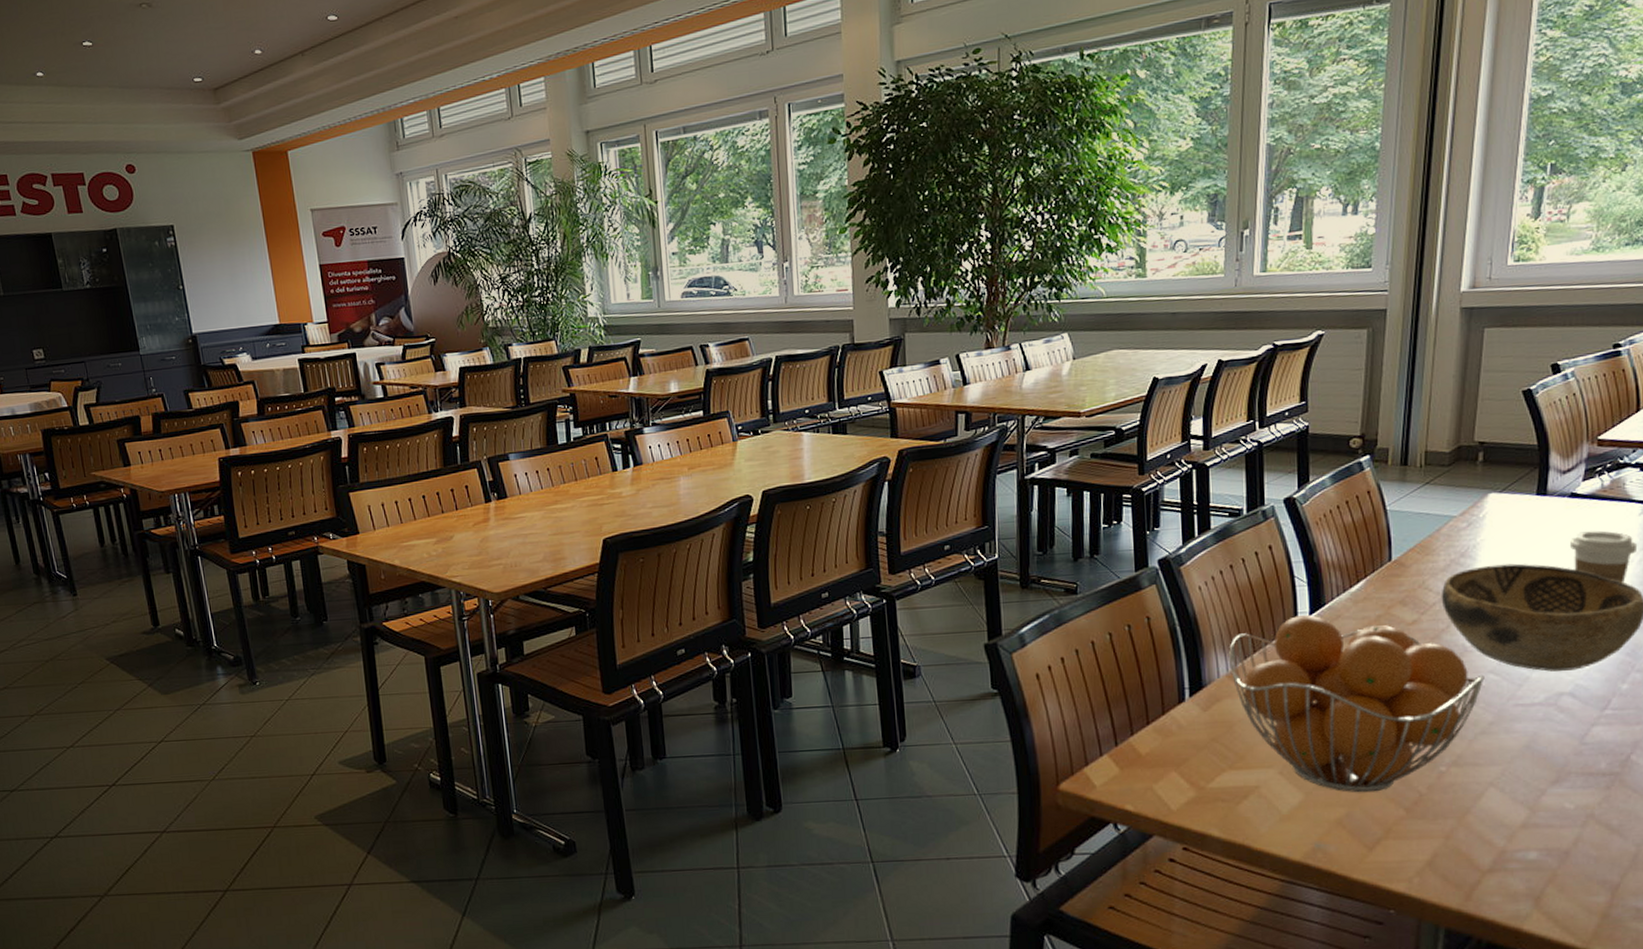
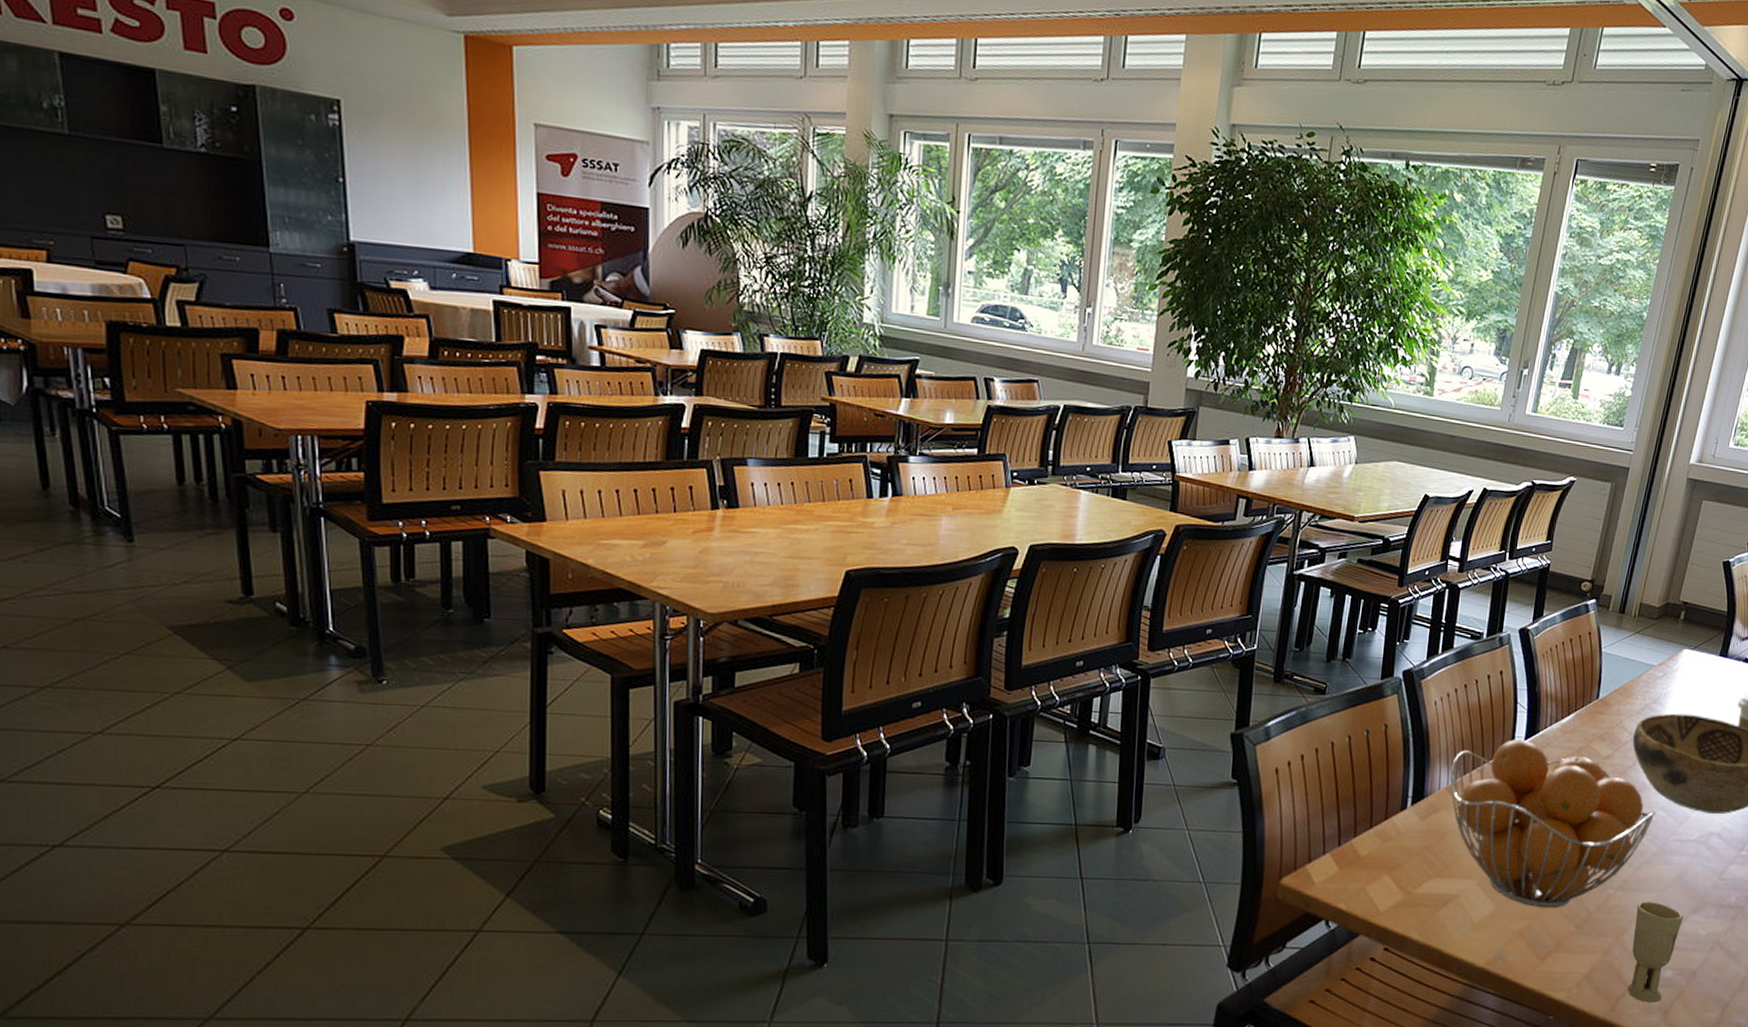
cup: none [1479,776,1541,889] -> present [1627,902,1684,1003]

